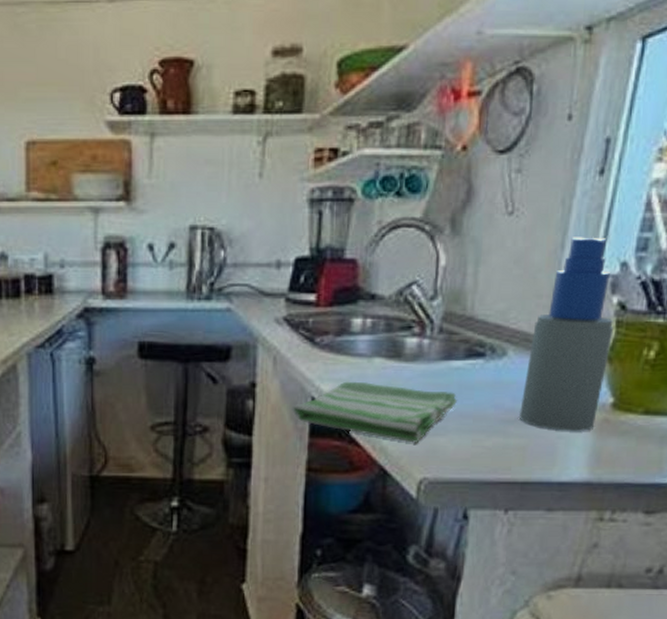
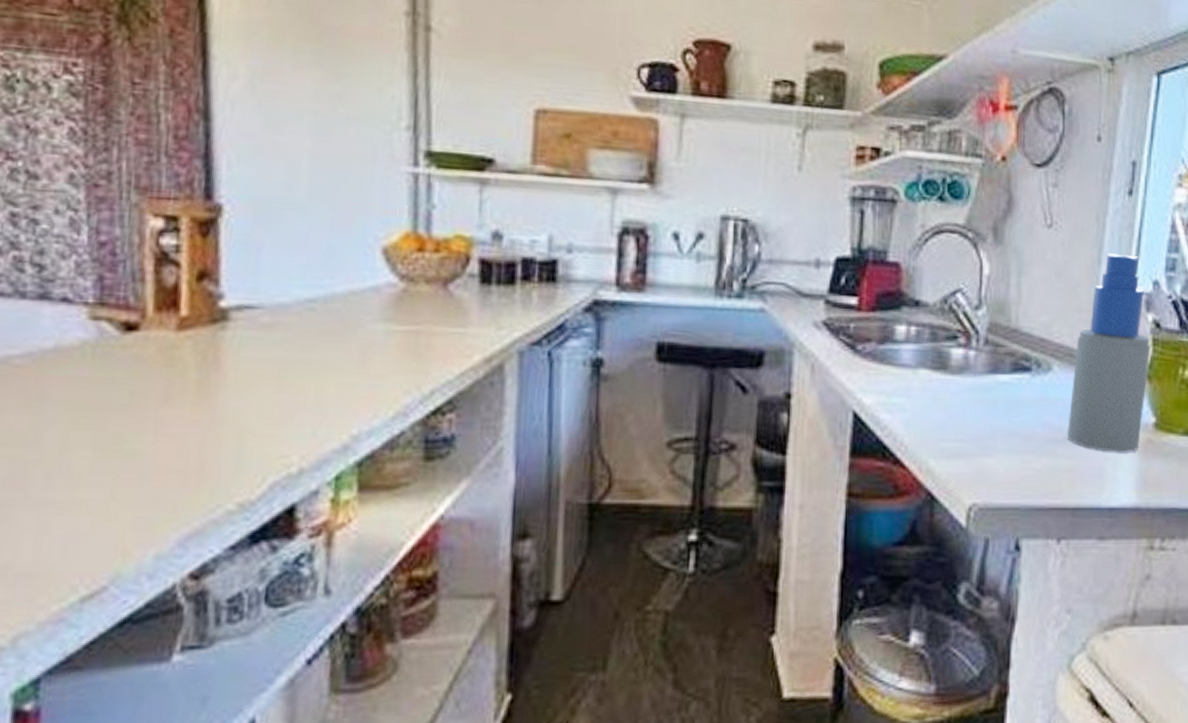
dish towel: present [292,381,458,443] -> none [831,394,1006,464]

